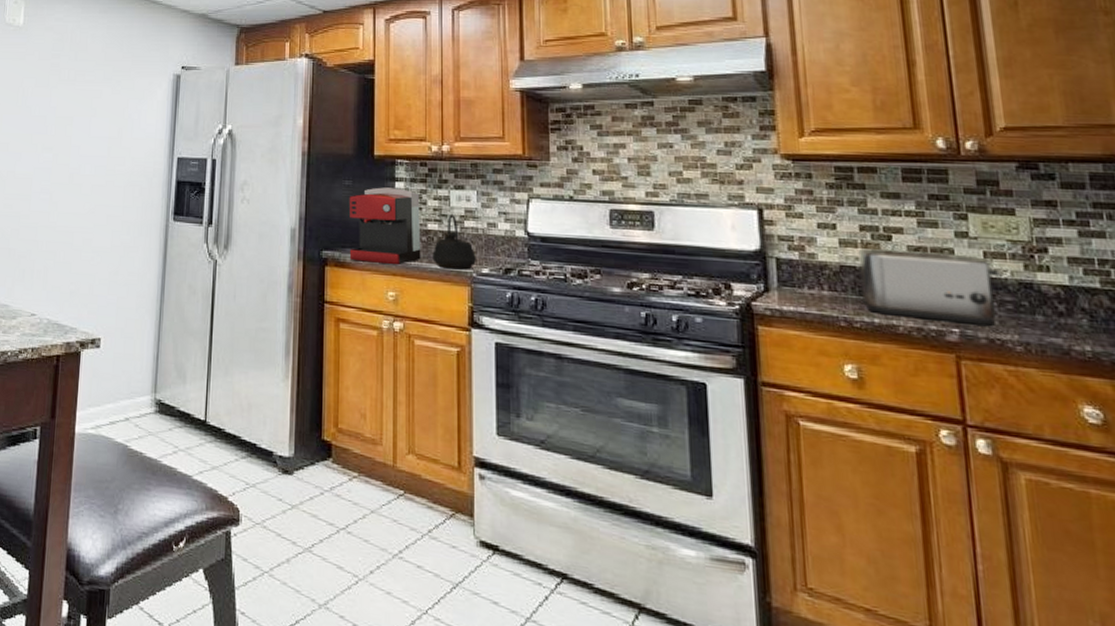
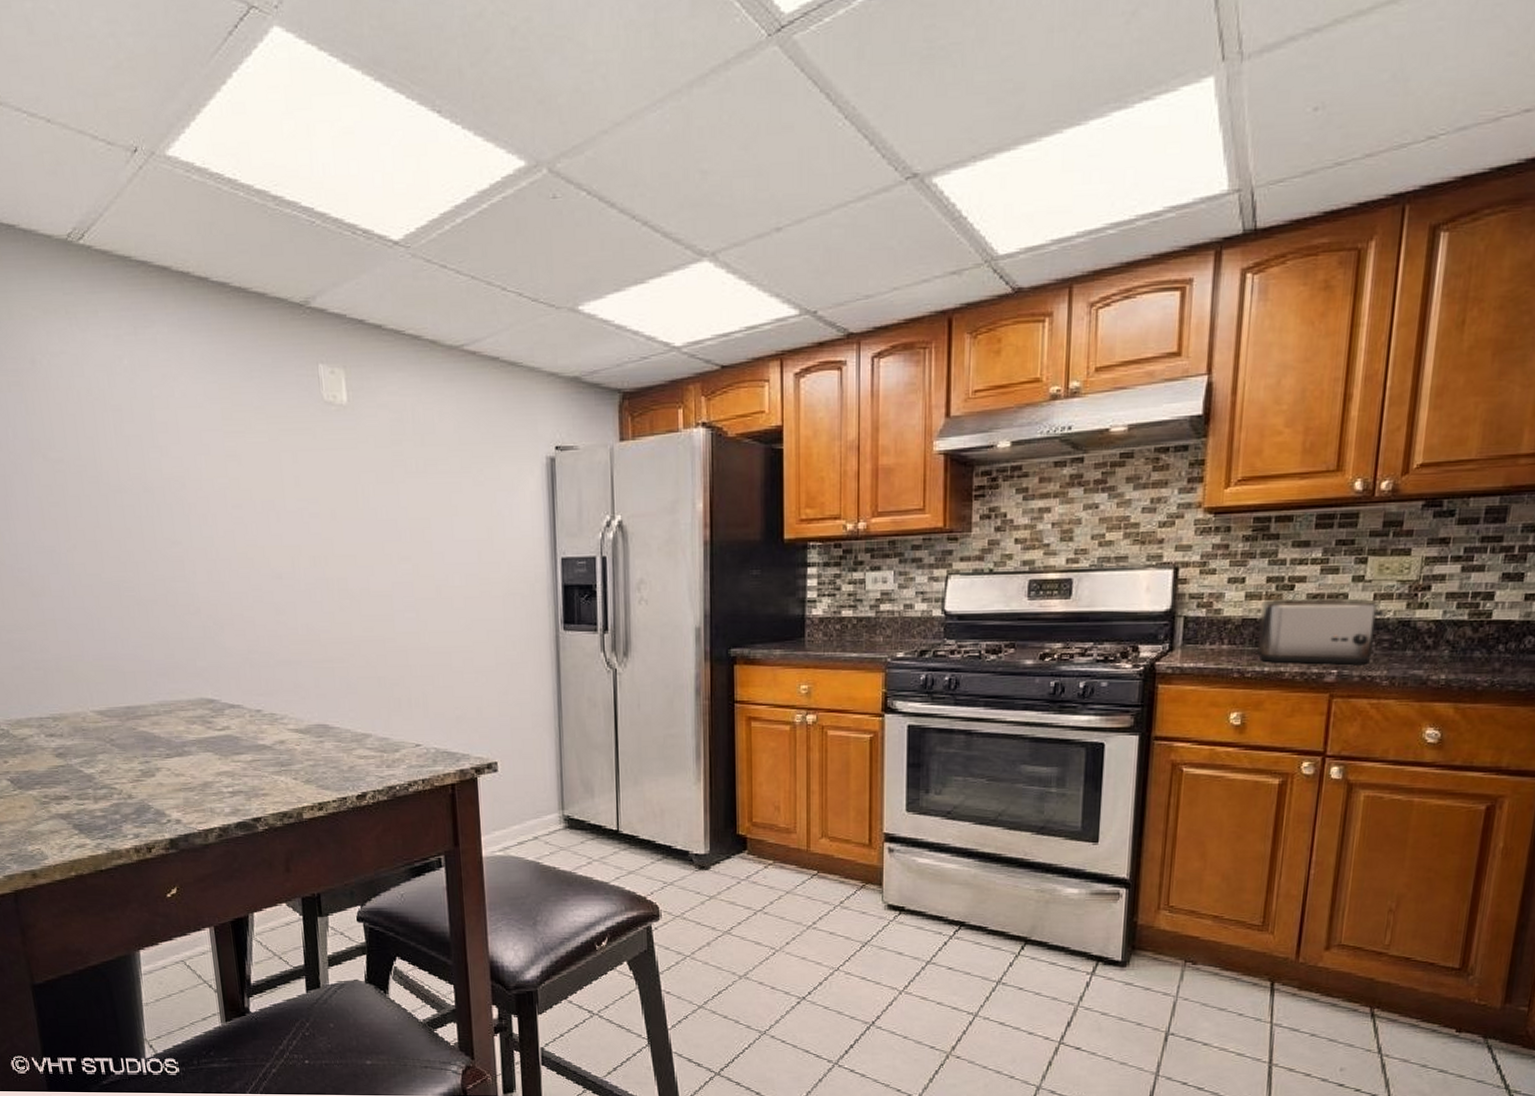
coffee maker: present [348,187,421,265] -> none [757,574,835,657]
kettle: present [432,213,476,271] -> none [846,597,891,658]

